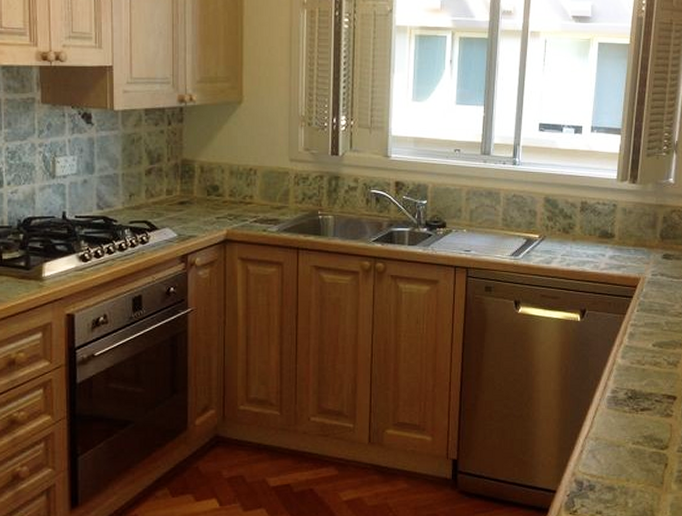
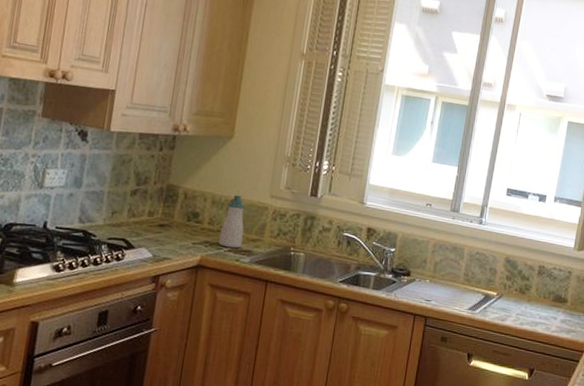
soap bottle: none [243,162,267,218] -> present [218,194,245,249]

